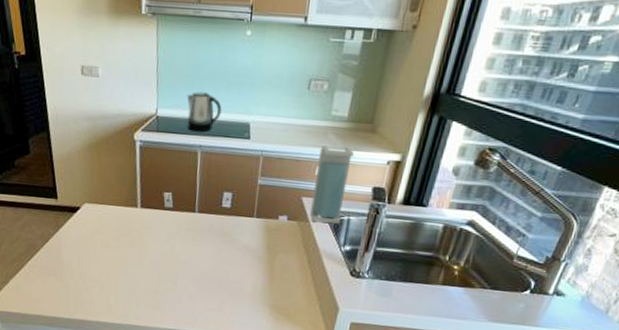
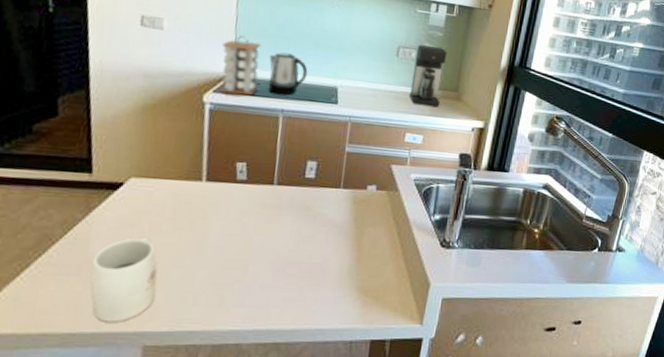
mug: none [63,250,110,313] -> present [90,236,158,322]
spice rack: none [146,77,179,133] -> present [220,35,261,96]
soap dispenser: present [310,144,354,225] -> none [400,110,441,193]
coffee maker: none [320,76,362,141] -> present [408,45,447,108]

